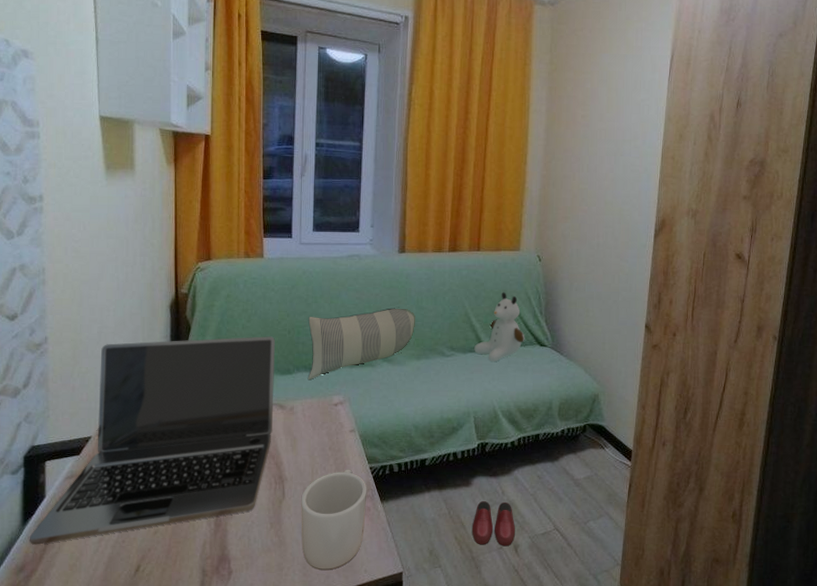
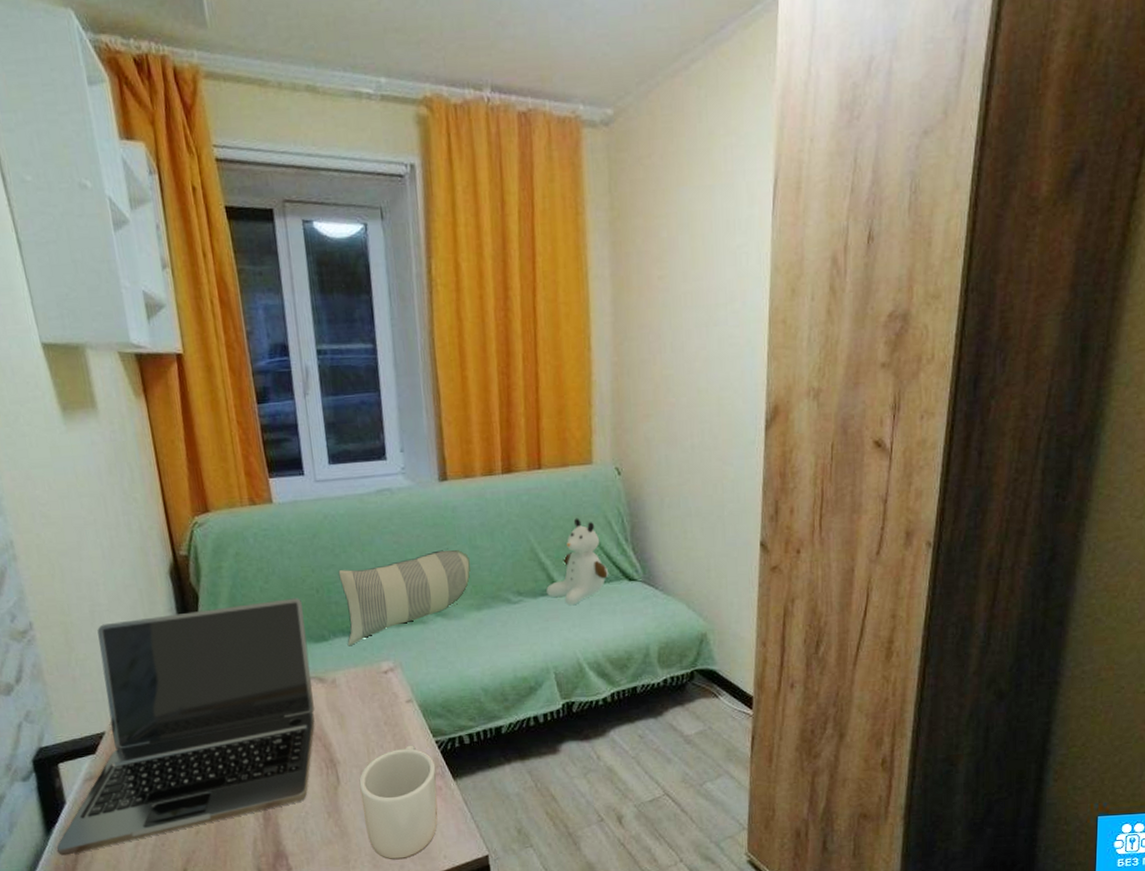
slippers: present [471,501,516,547] -> none [564,768,618,819]

